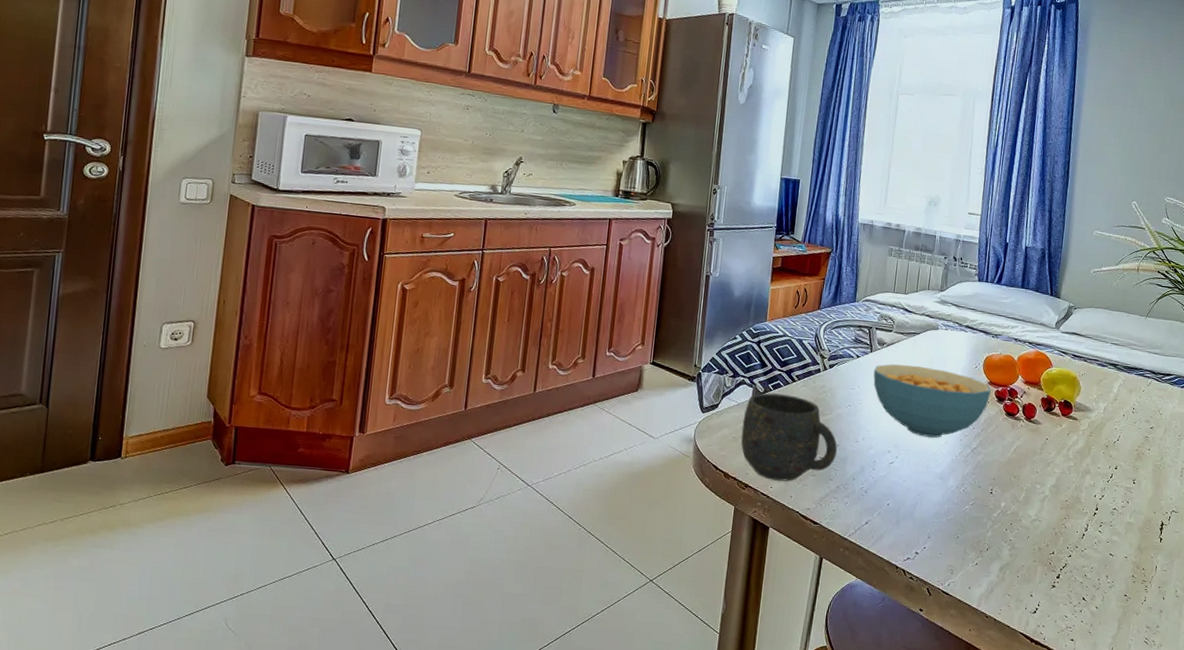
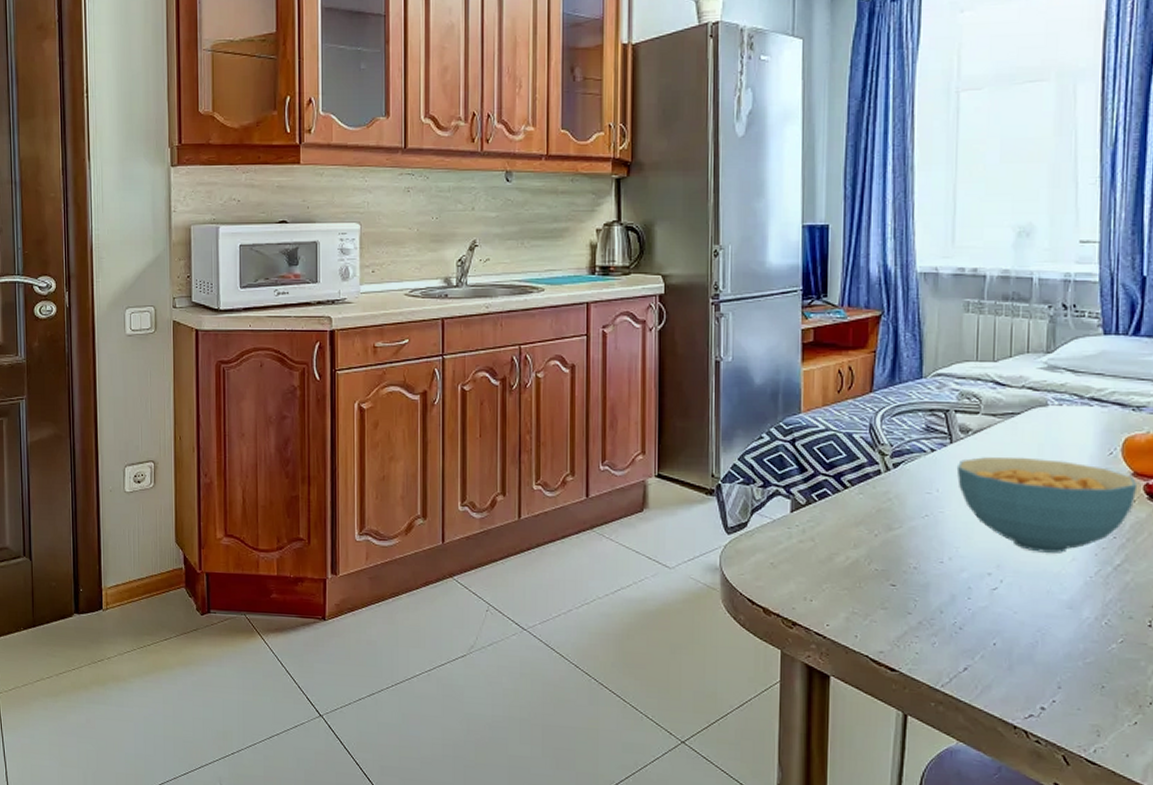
mug: present [741,392,837,481] -> none [781,504,914,617]

